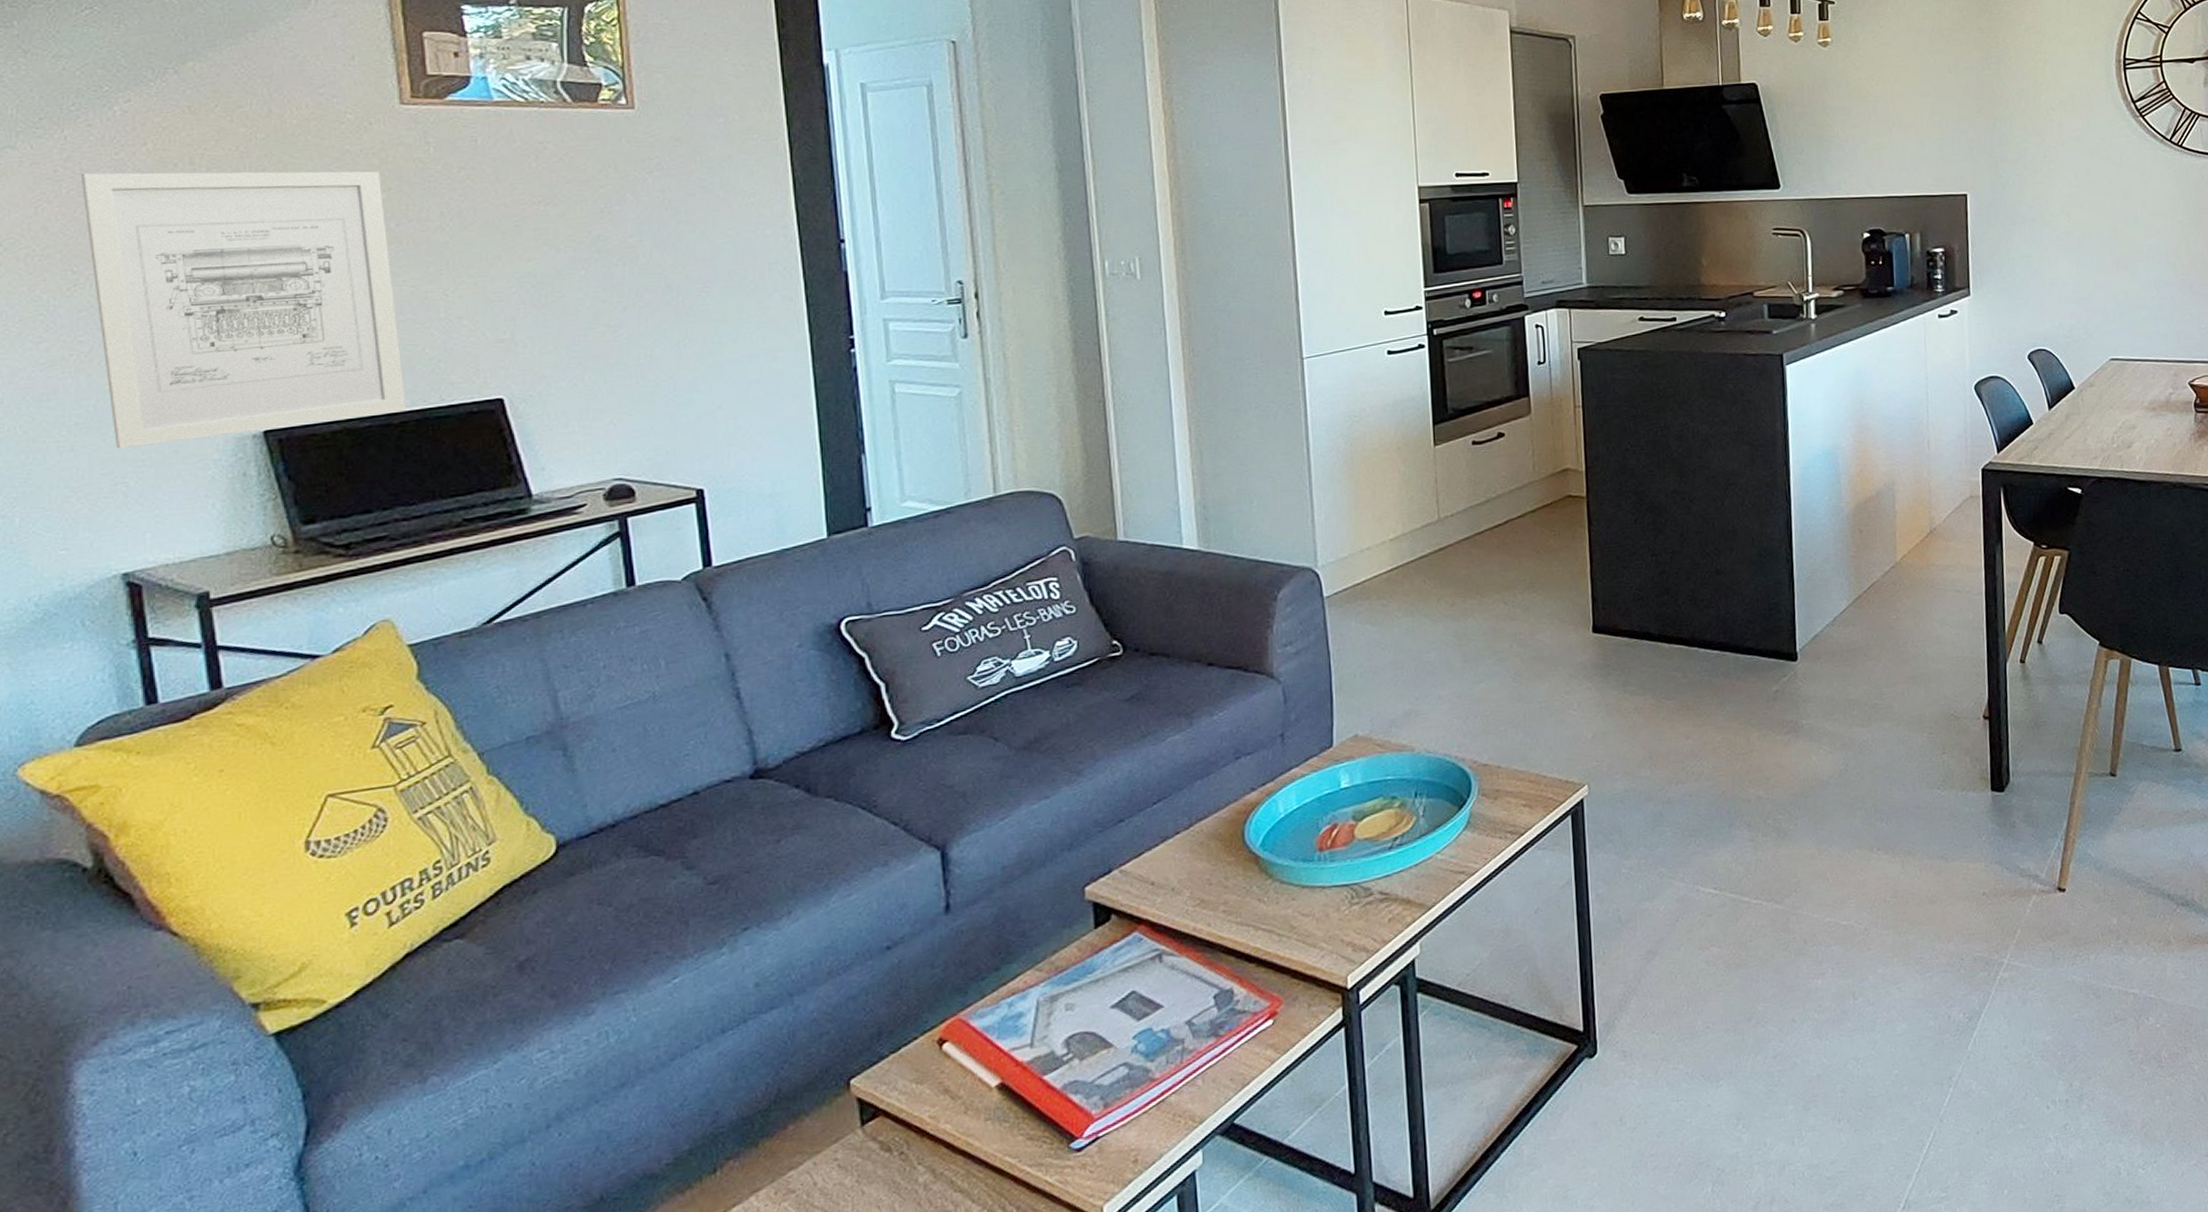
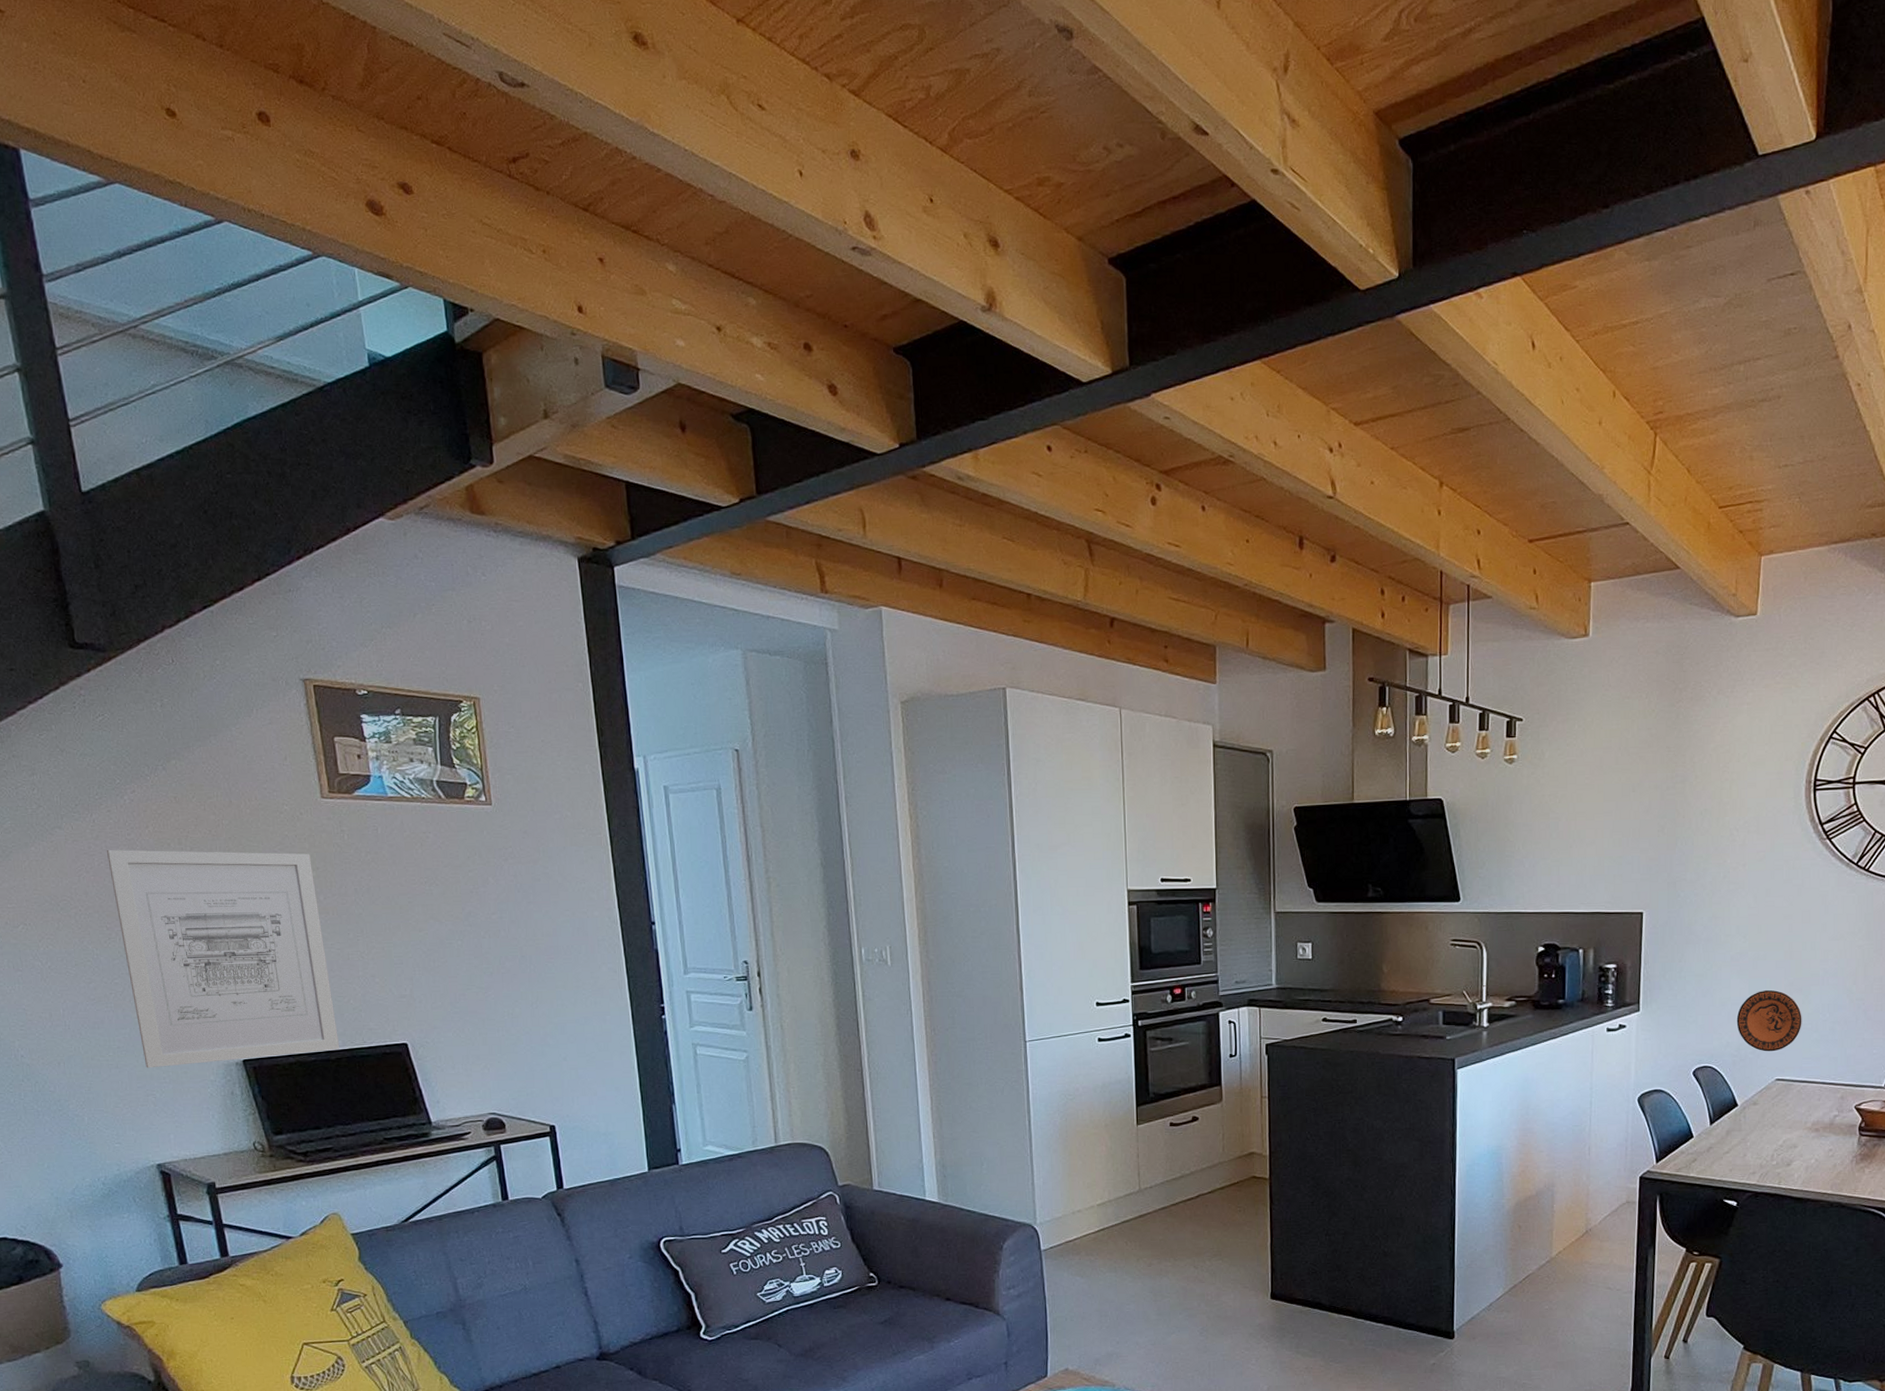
decorative plate: none [2067,268,2131,332] -> present [1736,989,1802,1052]

